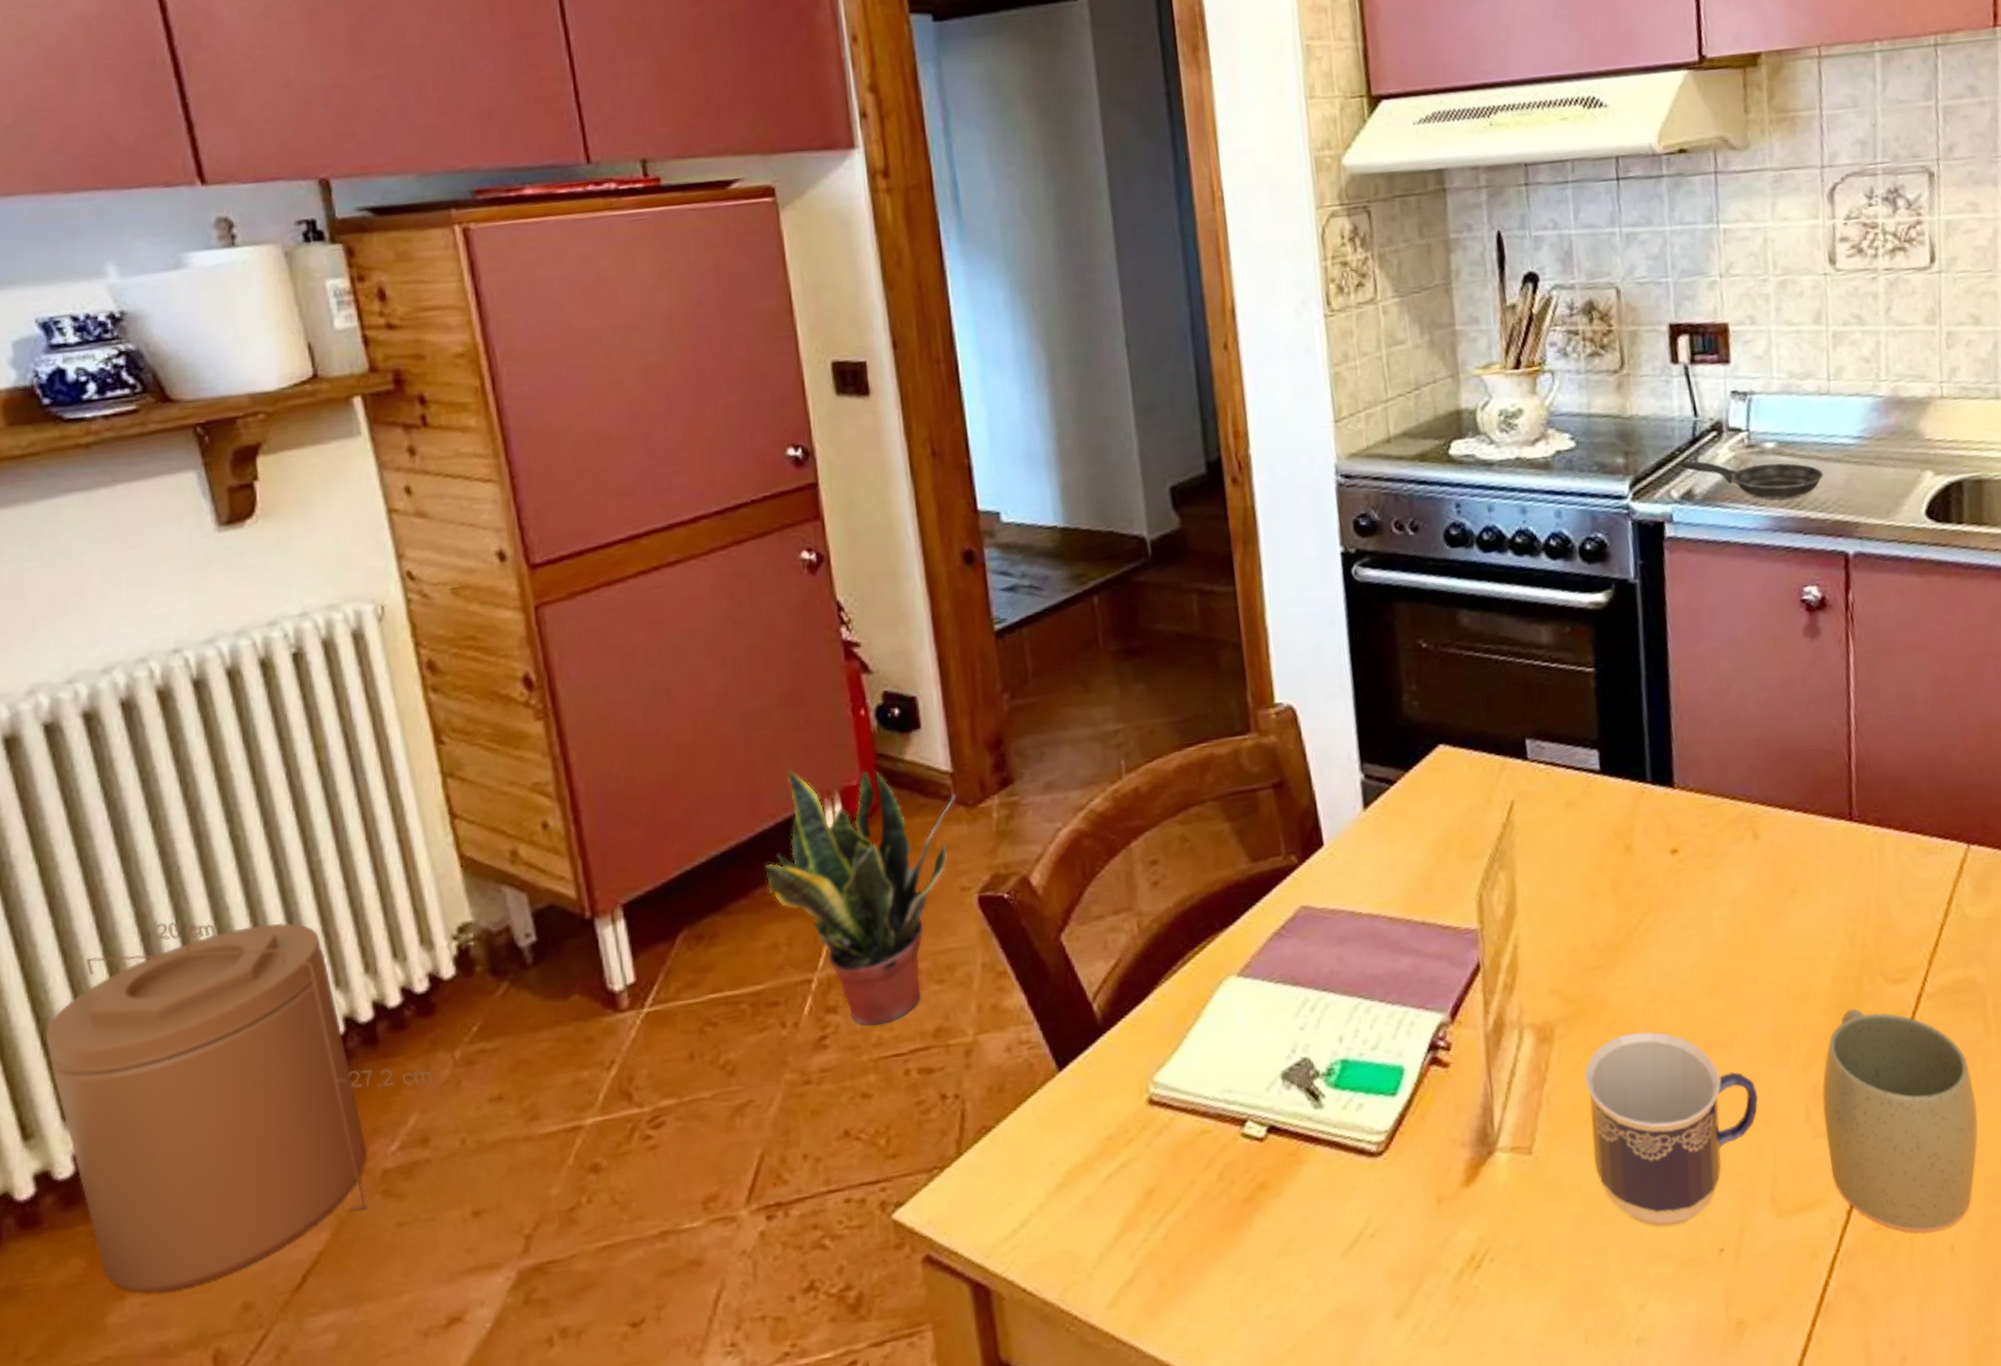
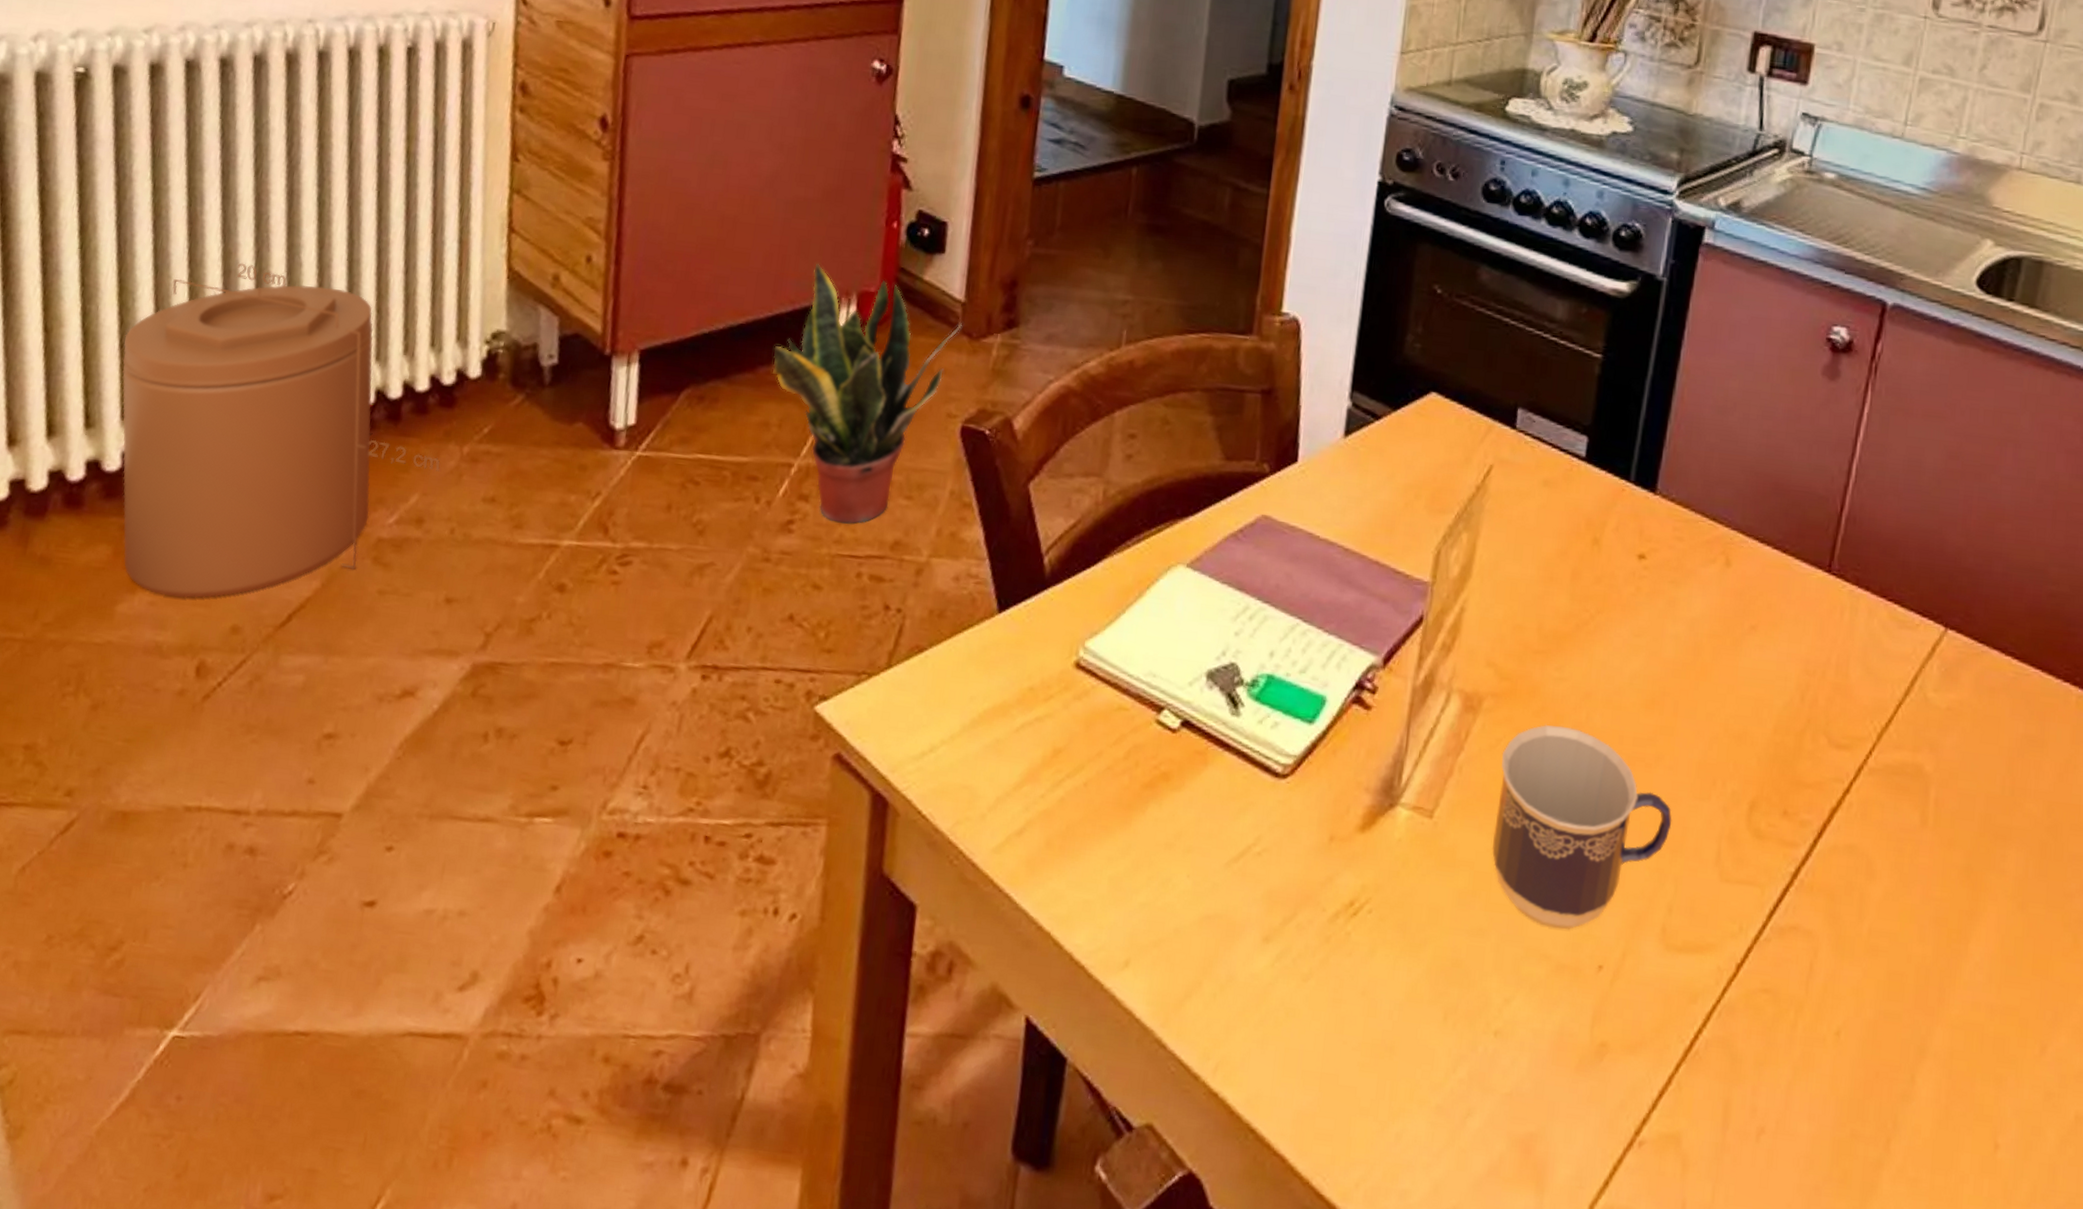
frying pan: present [1679,460,1823,499] -> none [1733,171,1878,235]
mug: present [1822,1008,1979,1233] -> none [1729,762,1897,1011]

